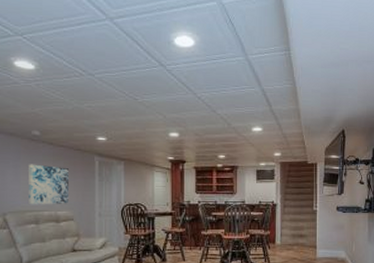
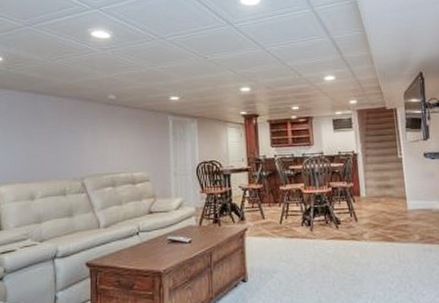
wall art: present [29,164,70,205] -> none [105,127,145,168]

